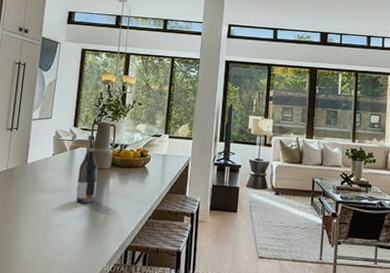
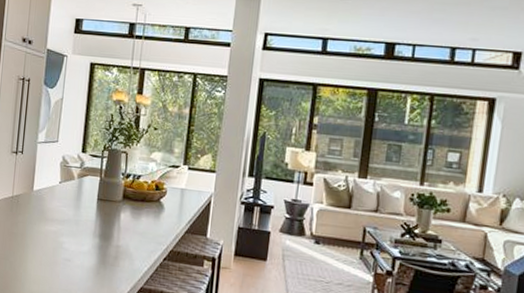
wine bottle: present [76,135,98,204] -> none [84,162,108,239]

